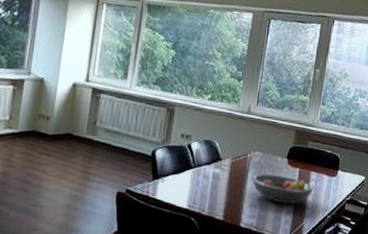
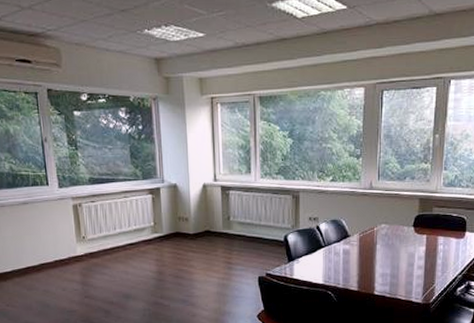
fruit bowl: present [251,174,314,205] -> none [380,244,442,270]

